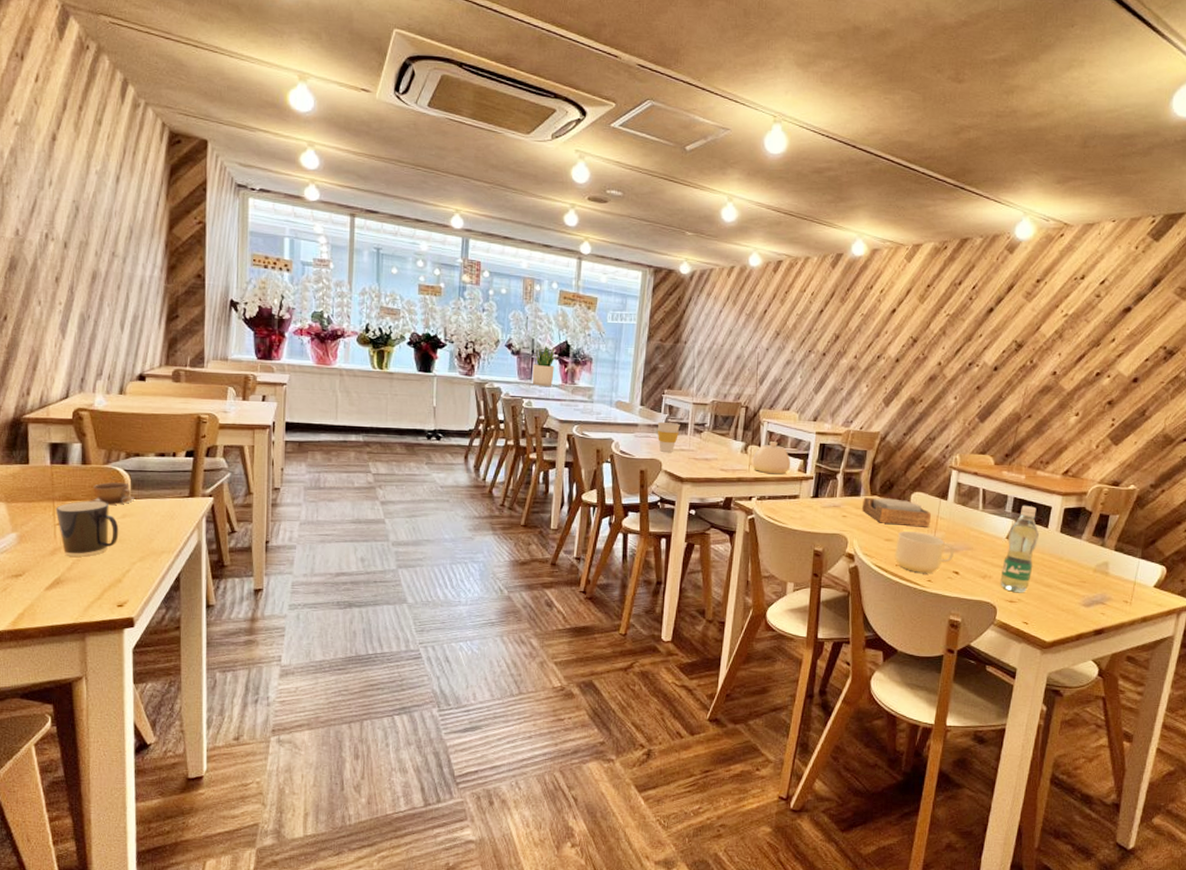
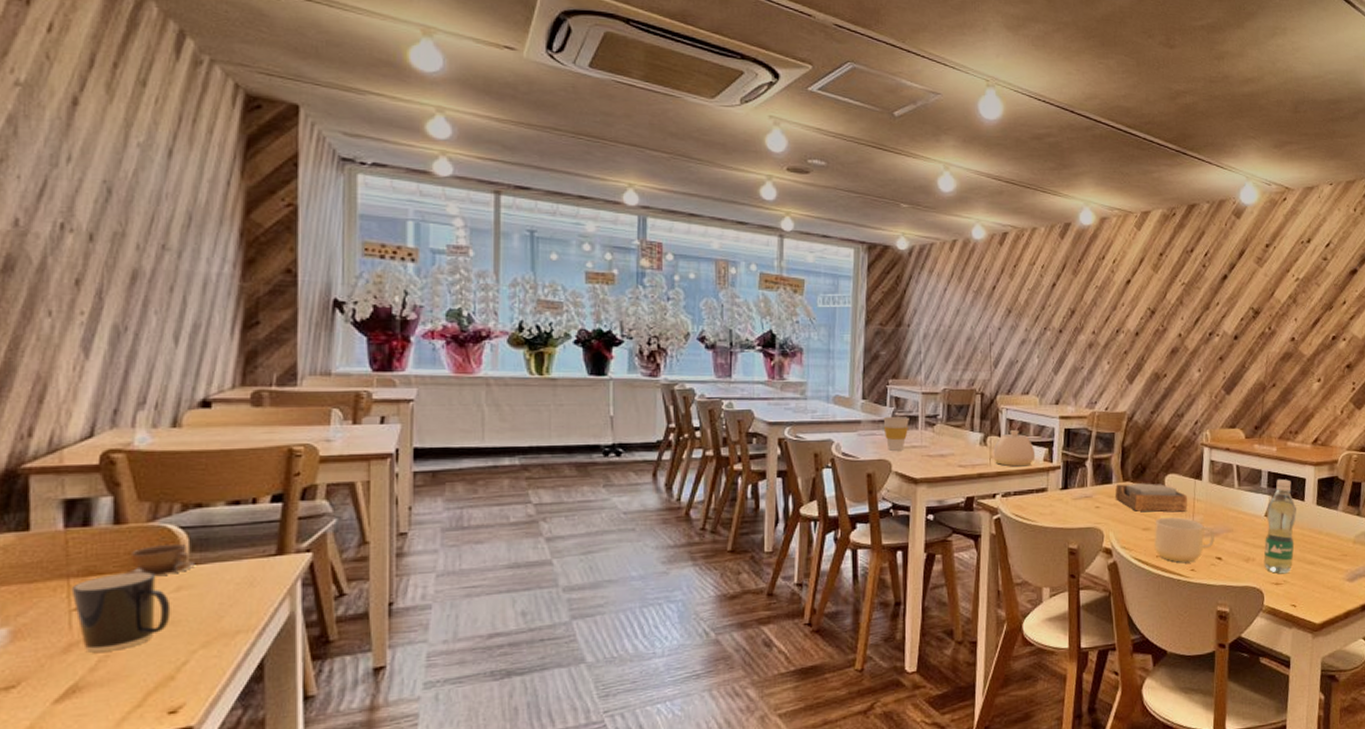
planter: present [532,346,556,388] -> none [732,337,759,385]

